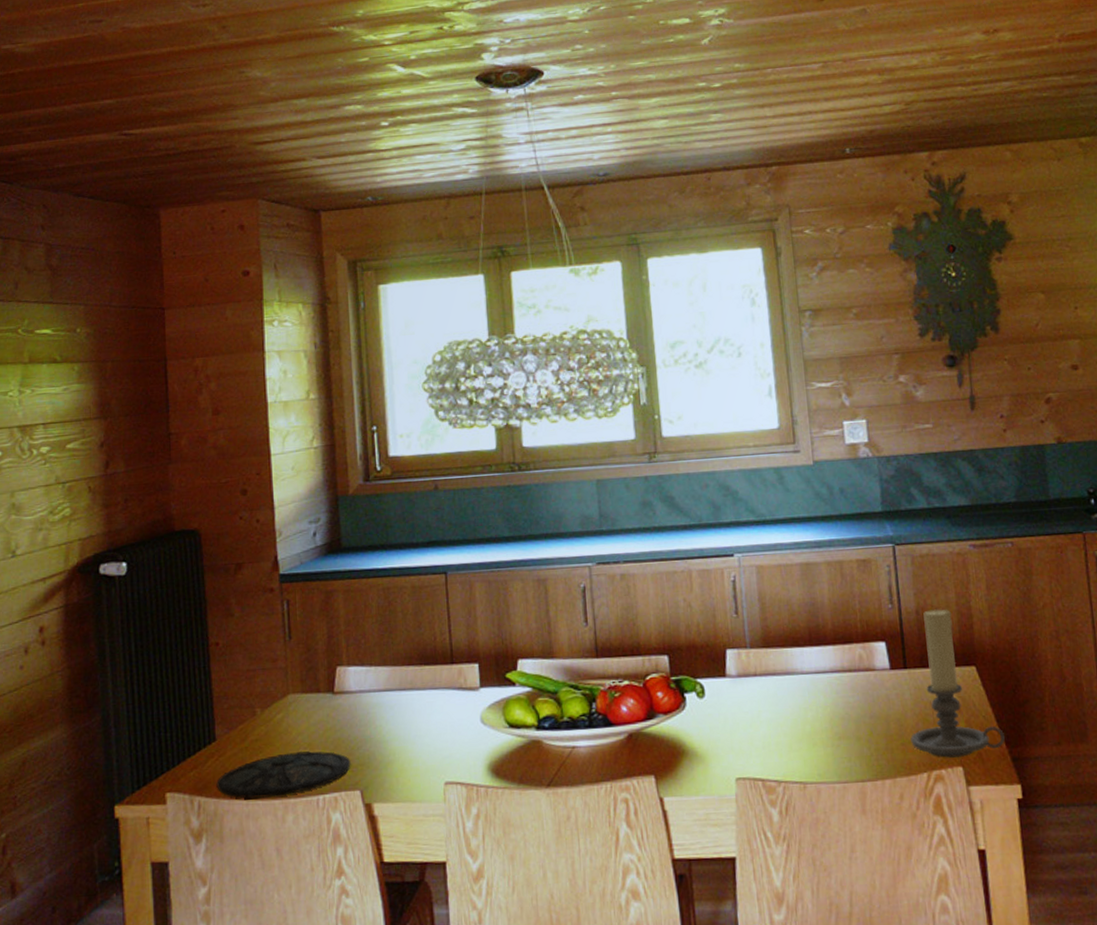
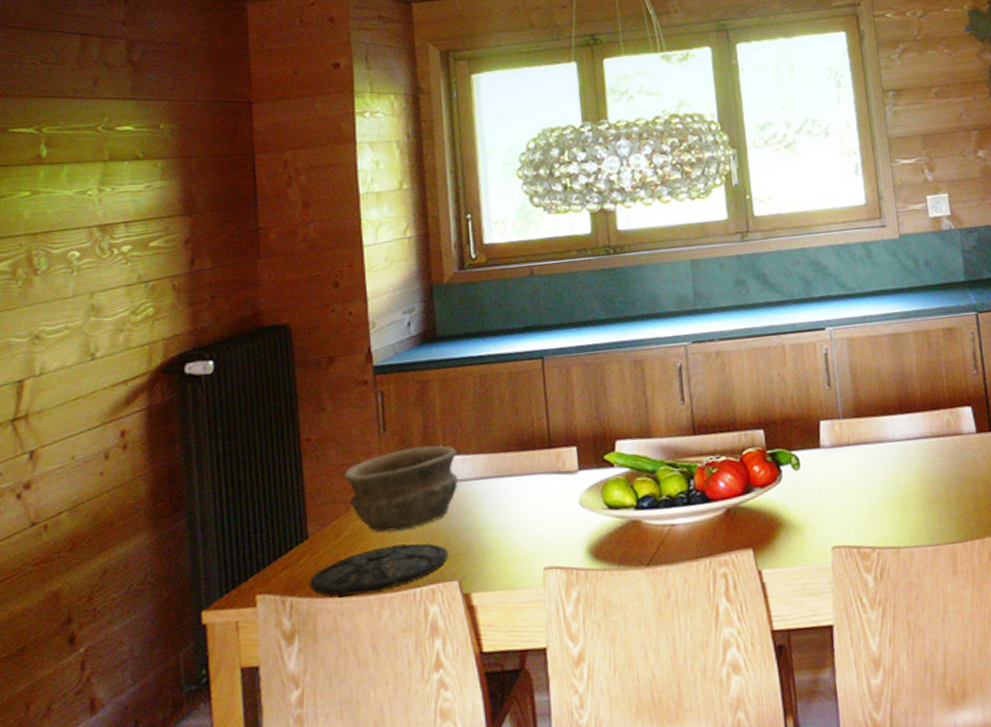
bowl: none [251,655,362,739] -> present [344,445,459,533]

